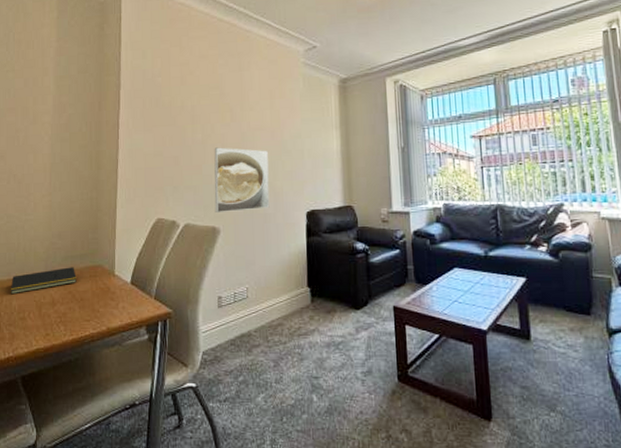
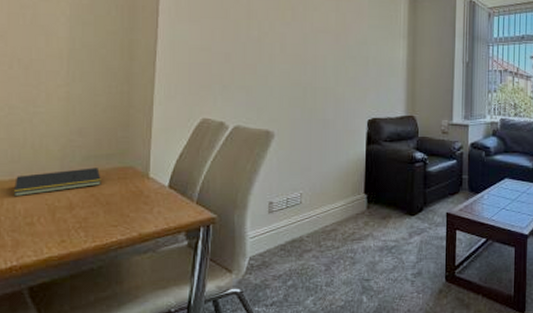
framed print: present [214,147,270,212] -> none [269,47,332,116]

